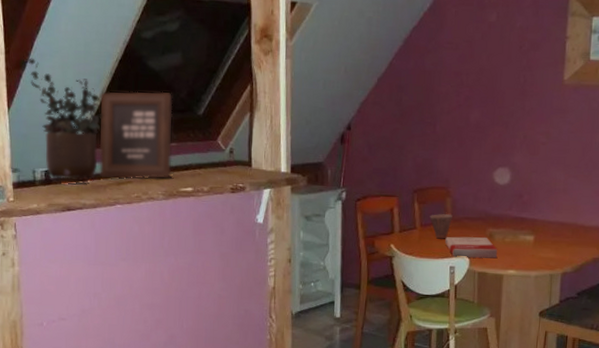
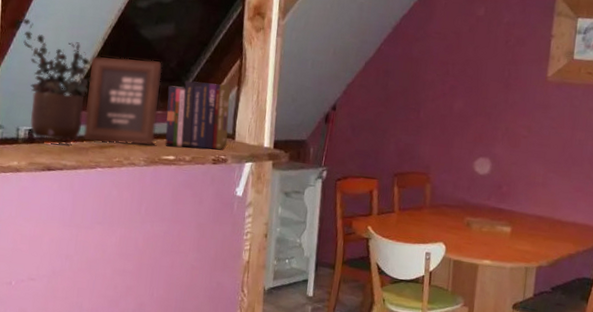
books: none [180,110,244,179] -> present [165,80,231,150]
cup: present [429,214,452,239] -> none [408,199,431,225]
book: present [445,236,498,259] -> none [422,223,475,248]

